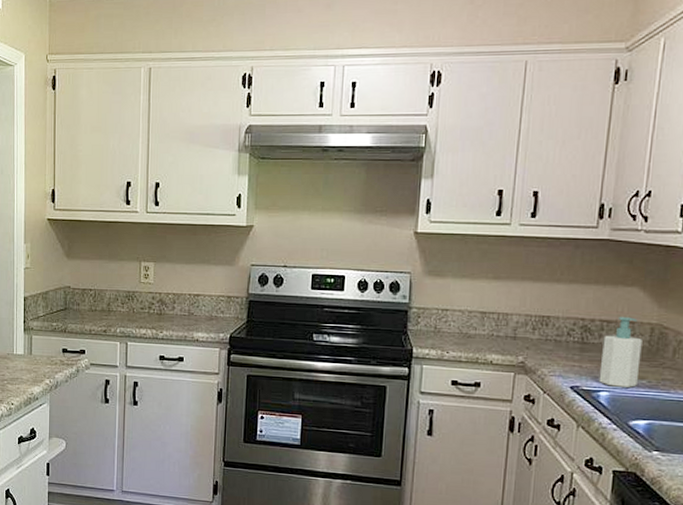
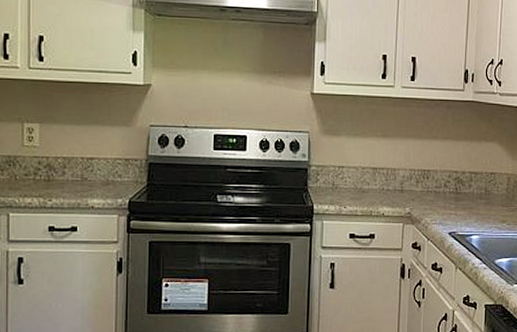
soap bottle: present [598,317,642,388] -> none [470,169,502,230]

